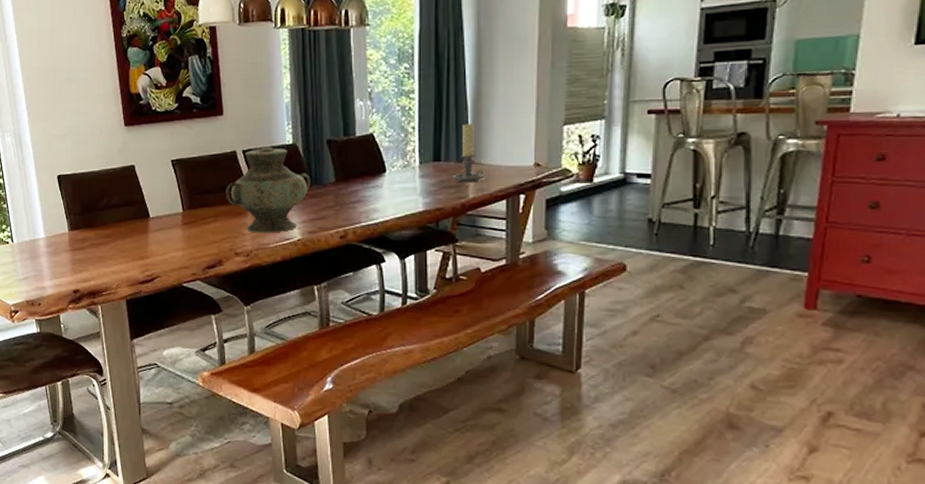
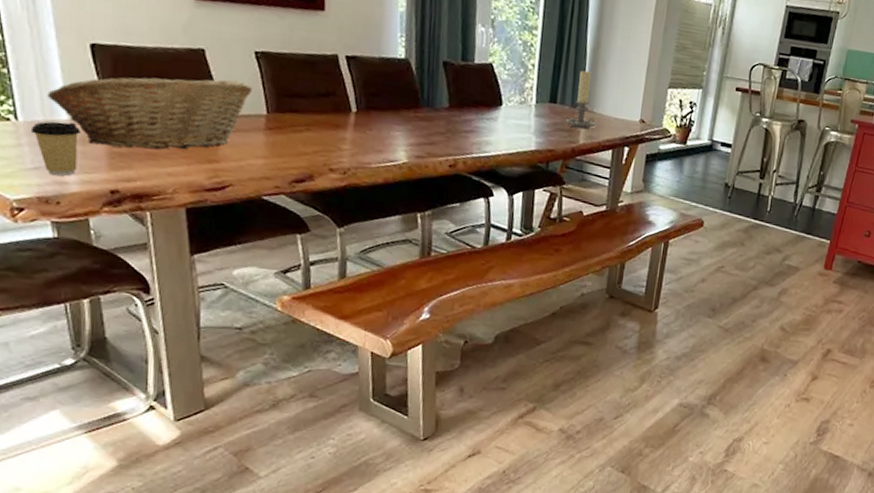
coffee cup: none [21,239,53,282] -> present [30,121,81,176]
fruit basket: none [31,187,171,254] -> present [47,76,253,150]
vase: present [225,146,311,233] -> none [322,57,422,153]

